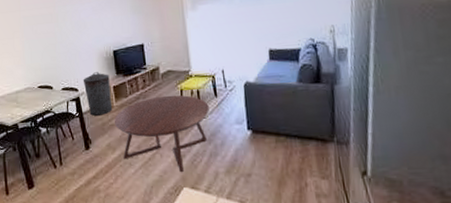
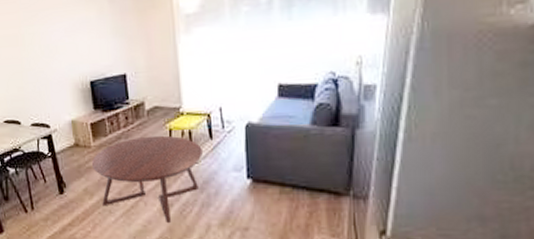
trash can: present [83,72,112,116] -> none [55,106,89,156]

